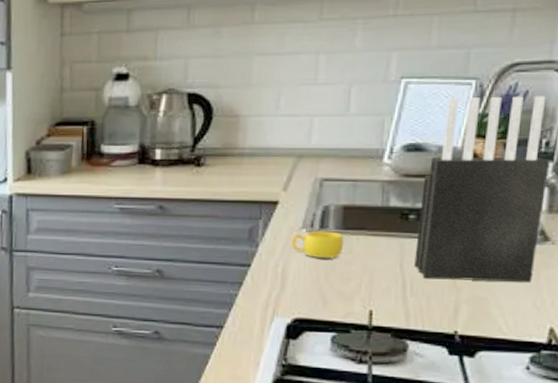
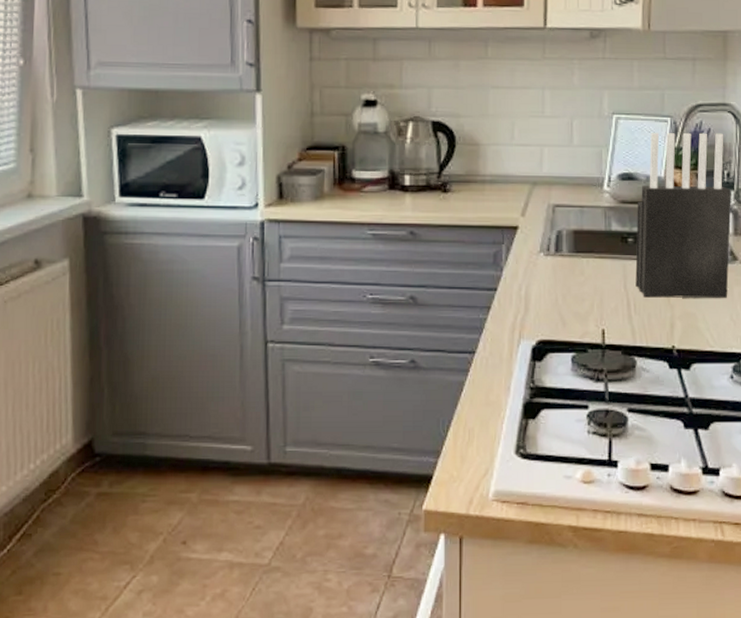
cup: present [291,231,344,259] -> none [531,255,577,282]

